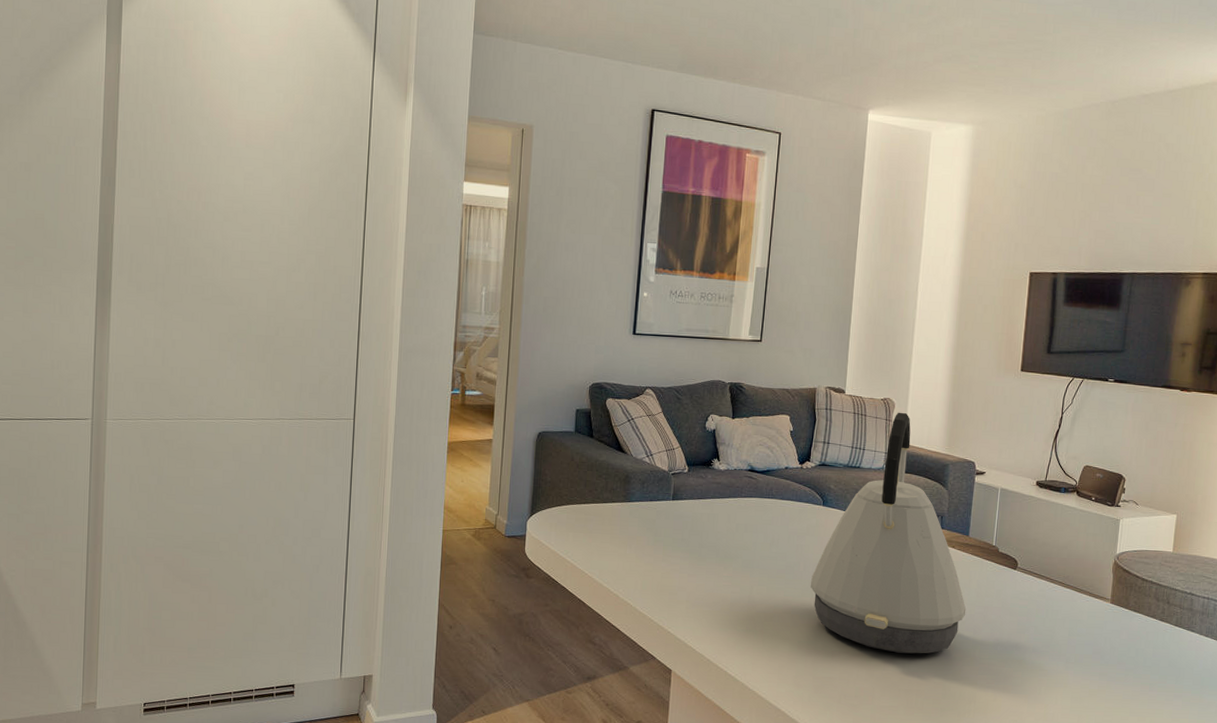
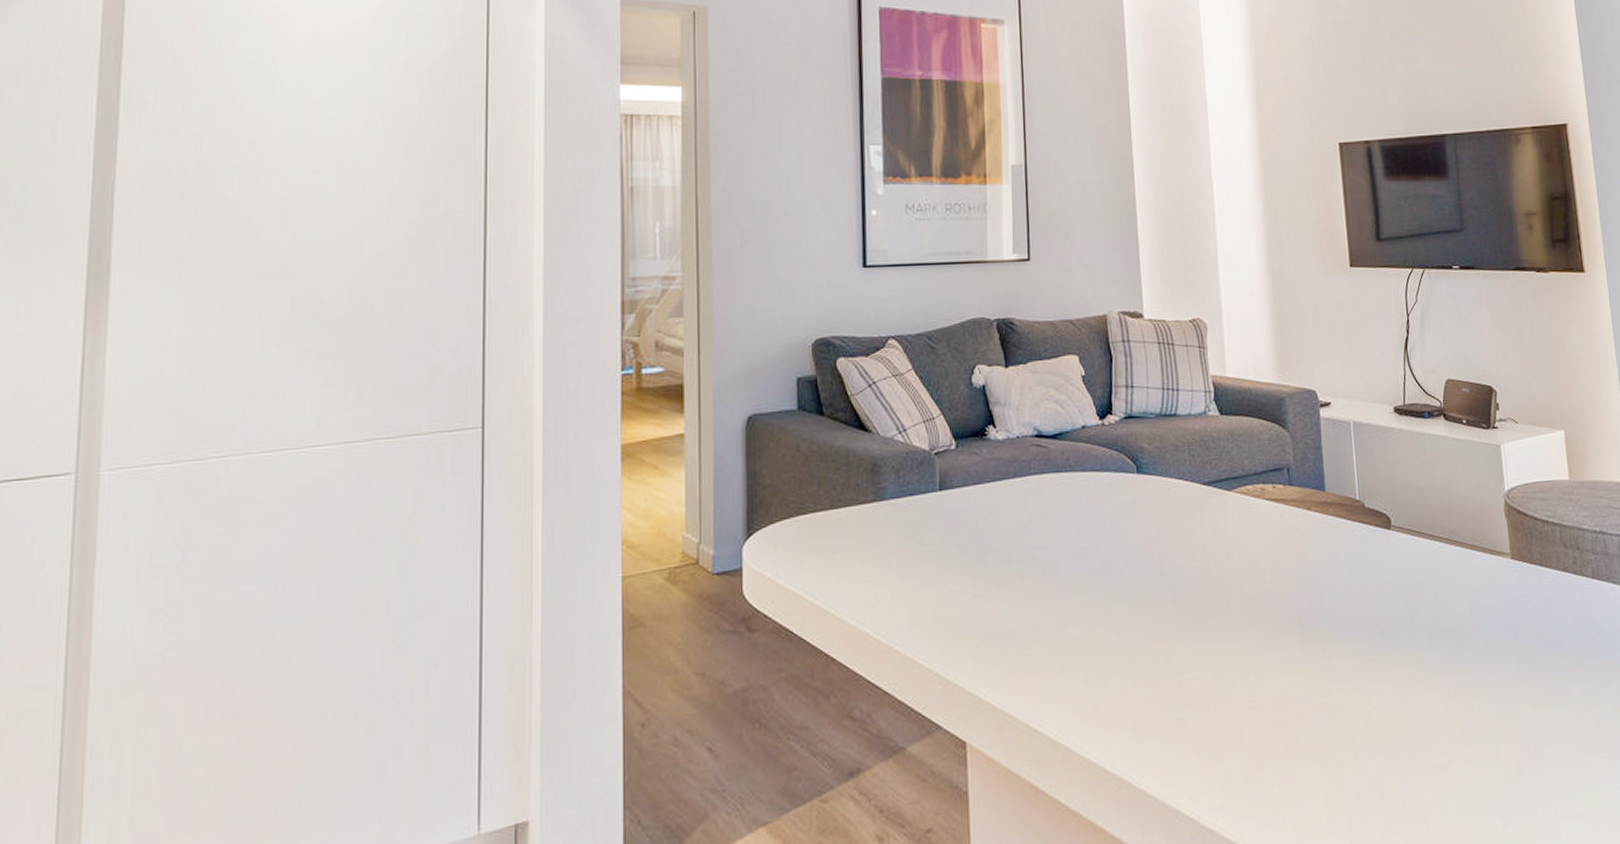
kettle: present [811,412,967,654] -> none [1136,335,1340,669]

